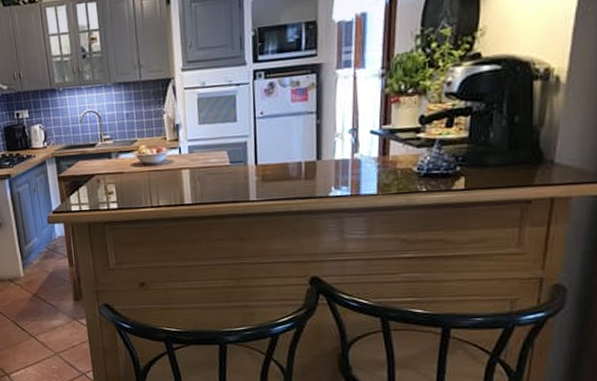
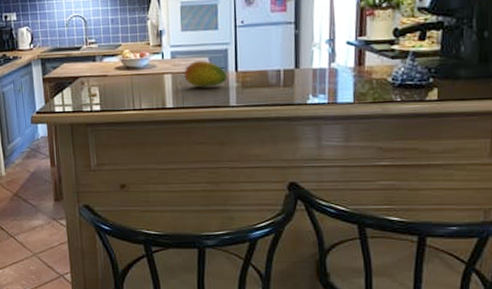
fruit: none [202,154,247,182] -> present [184,60,227,87]

